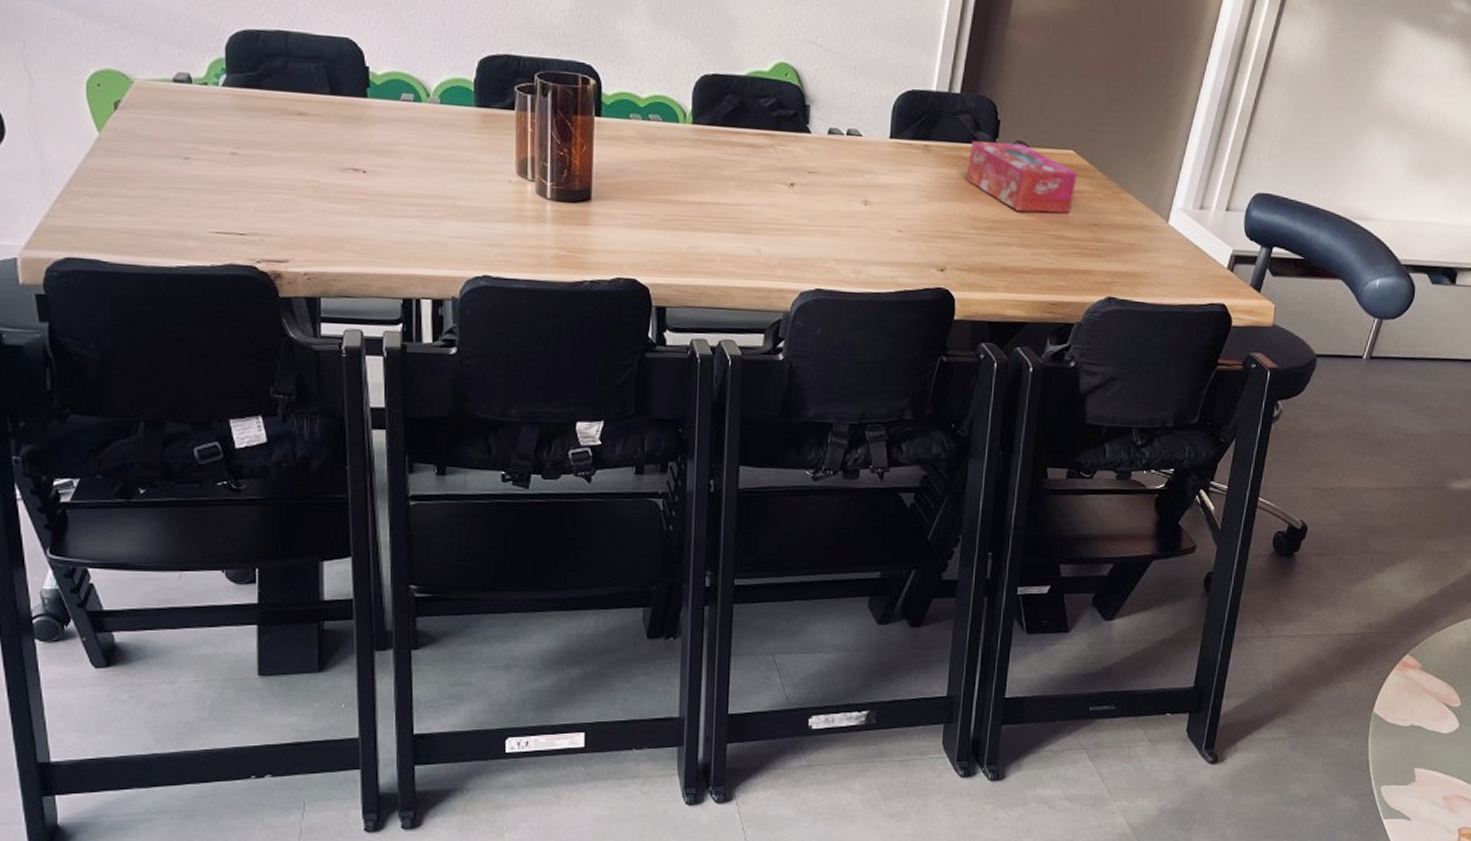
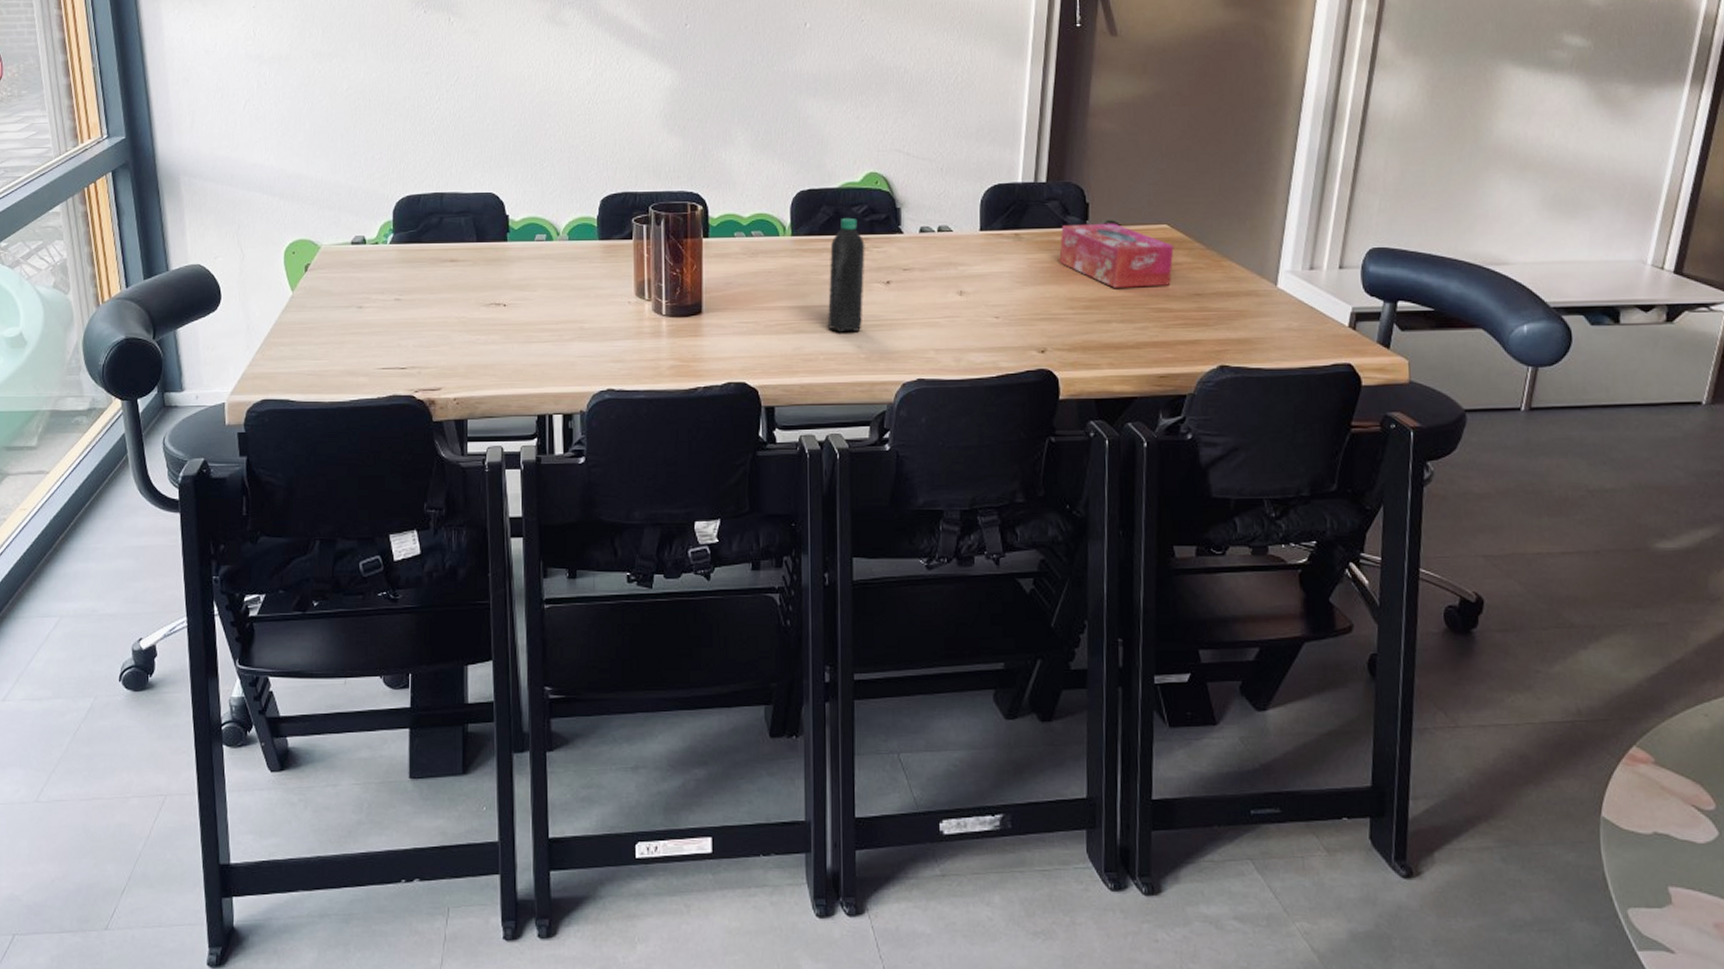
water bottle: none [727,109,770,236] -> present [828,217,865,333]

